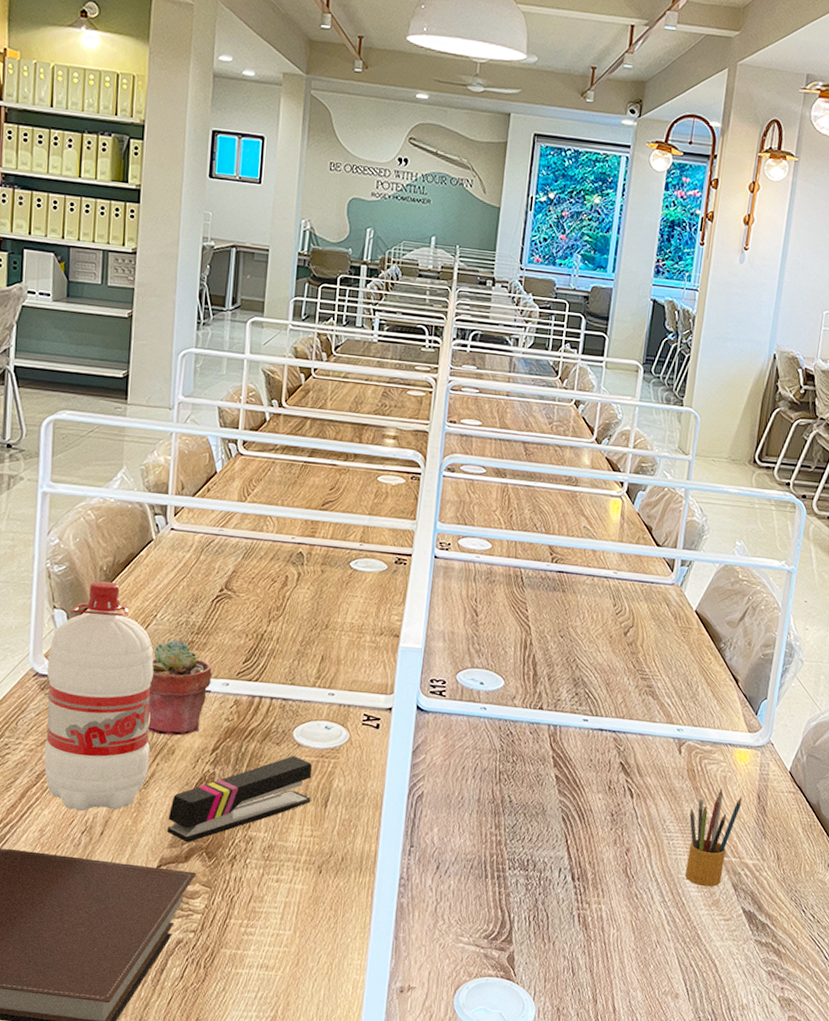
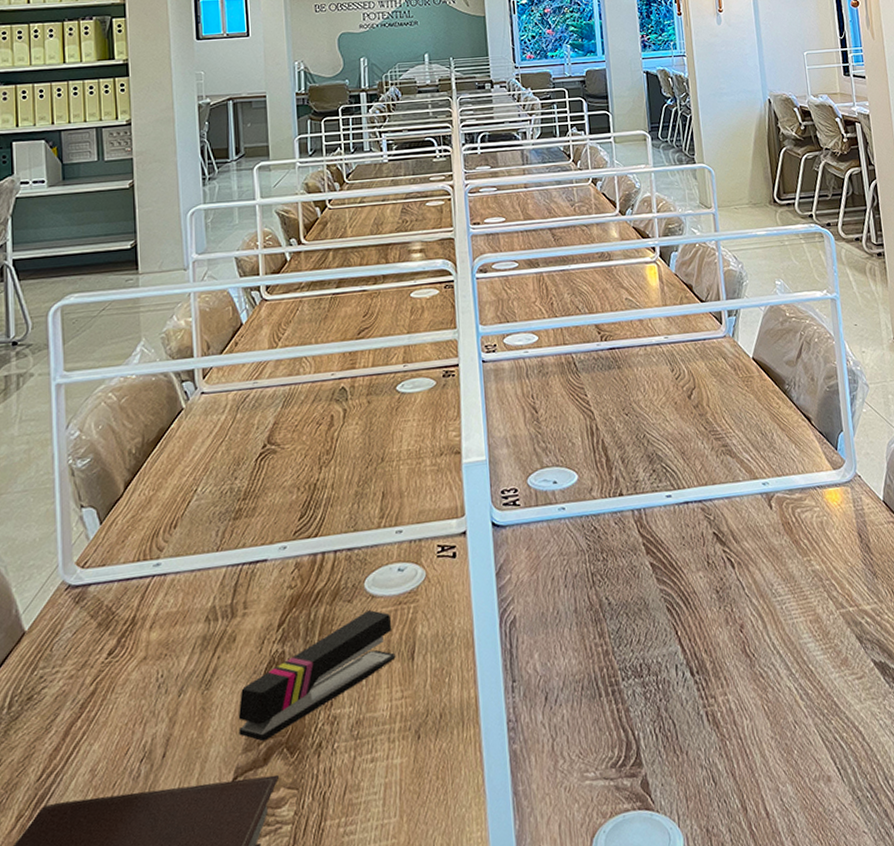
water bottle: present [44,580,154,812] -> none [80,463,209,736]
potted succulent: present [148,639,213,736] -> none [198,511,267,623]
pencil box: present [684,788,742,887] -> none [795,535,845,648]

